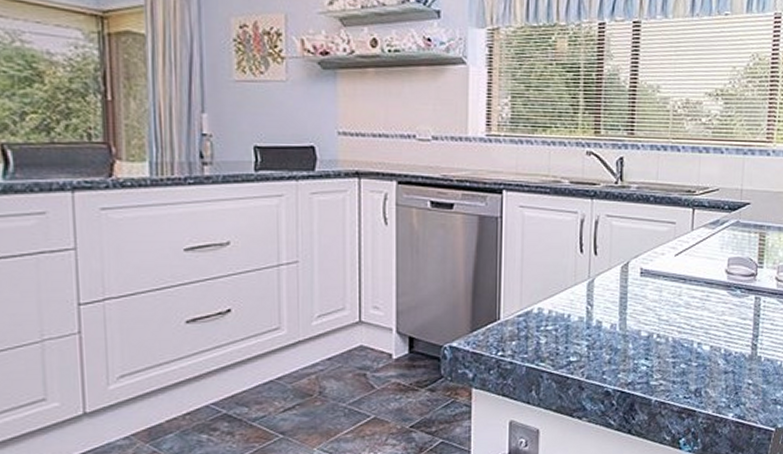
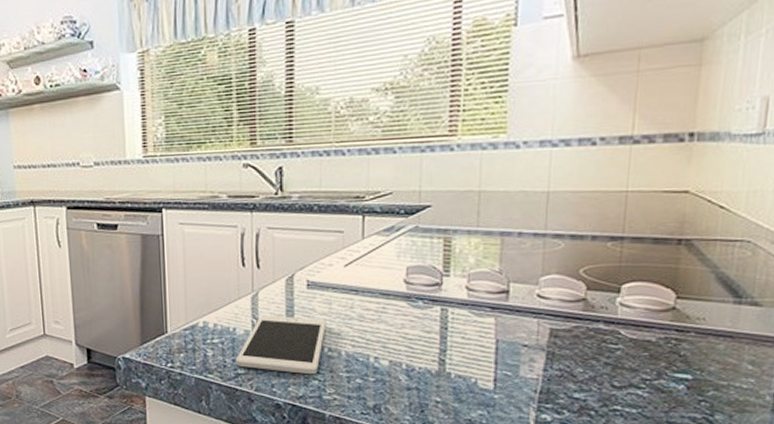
cell phone: none [568,302,656,361] -> present [235,315,326,375]

